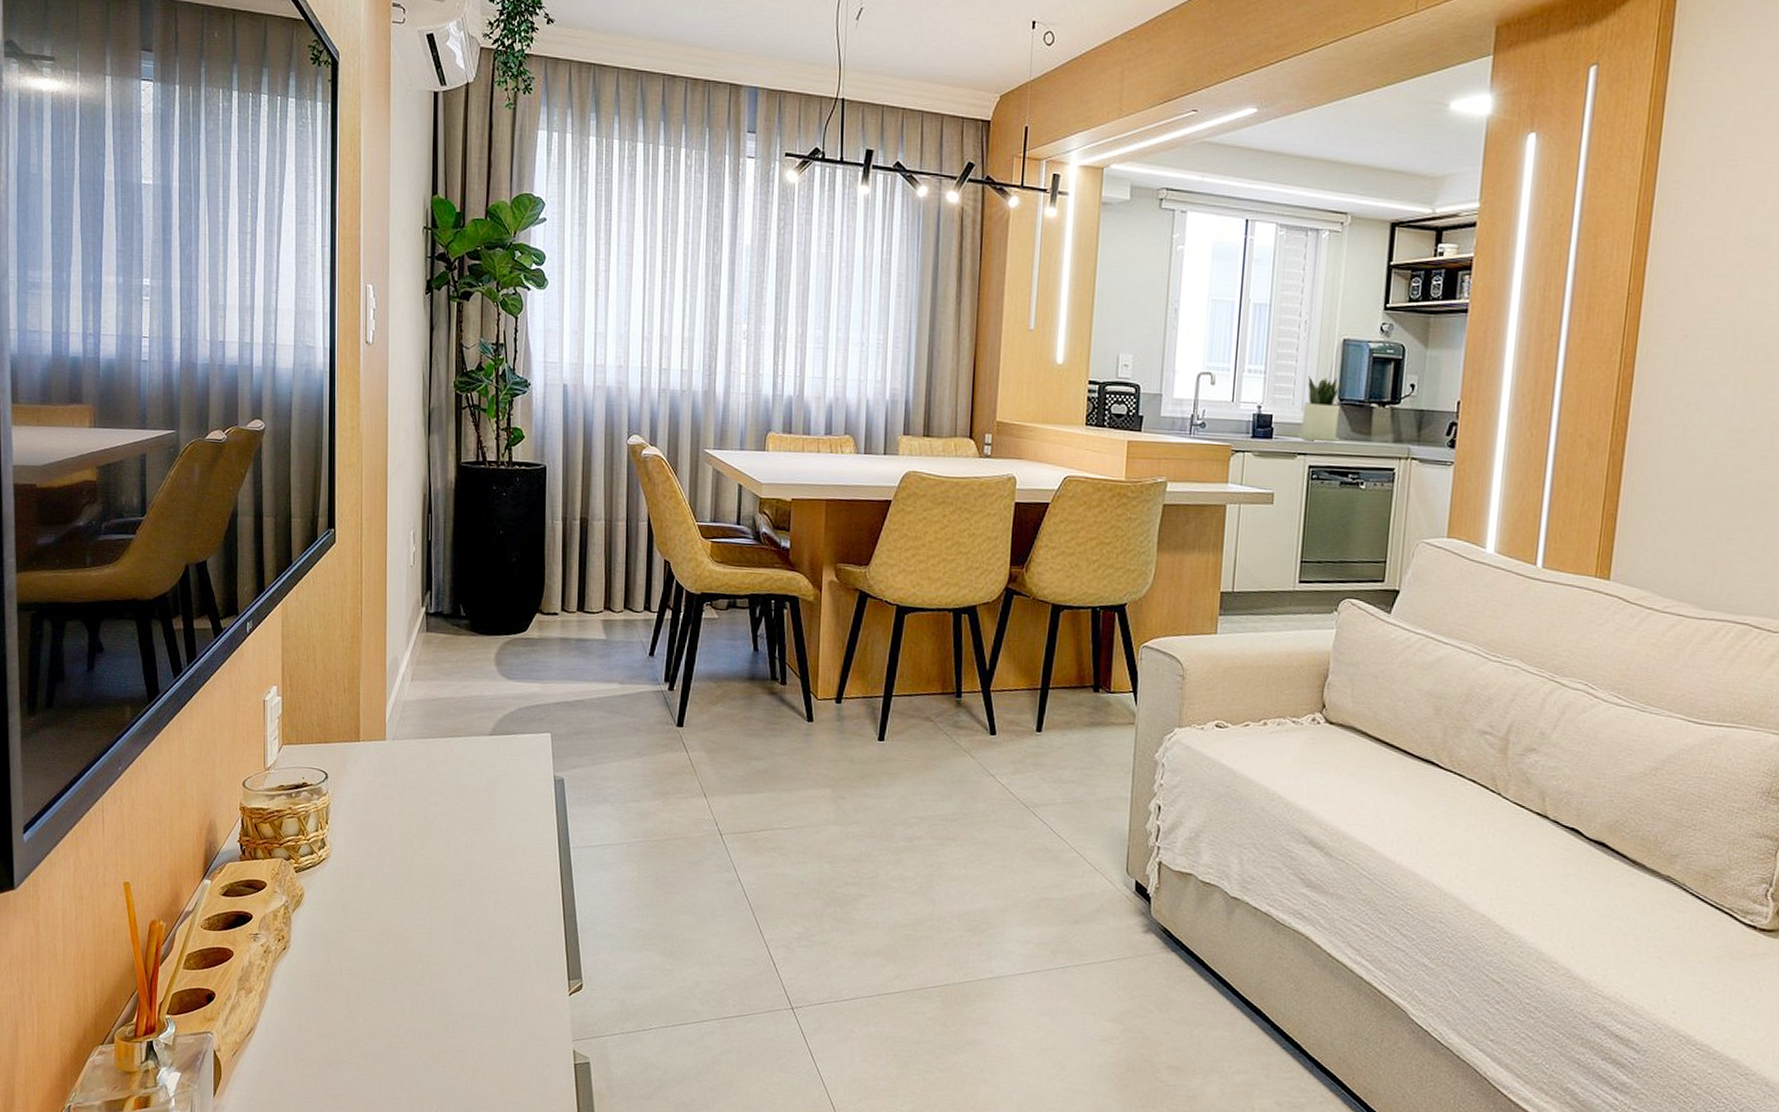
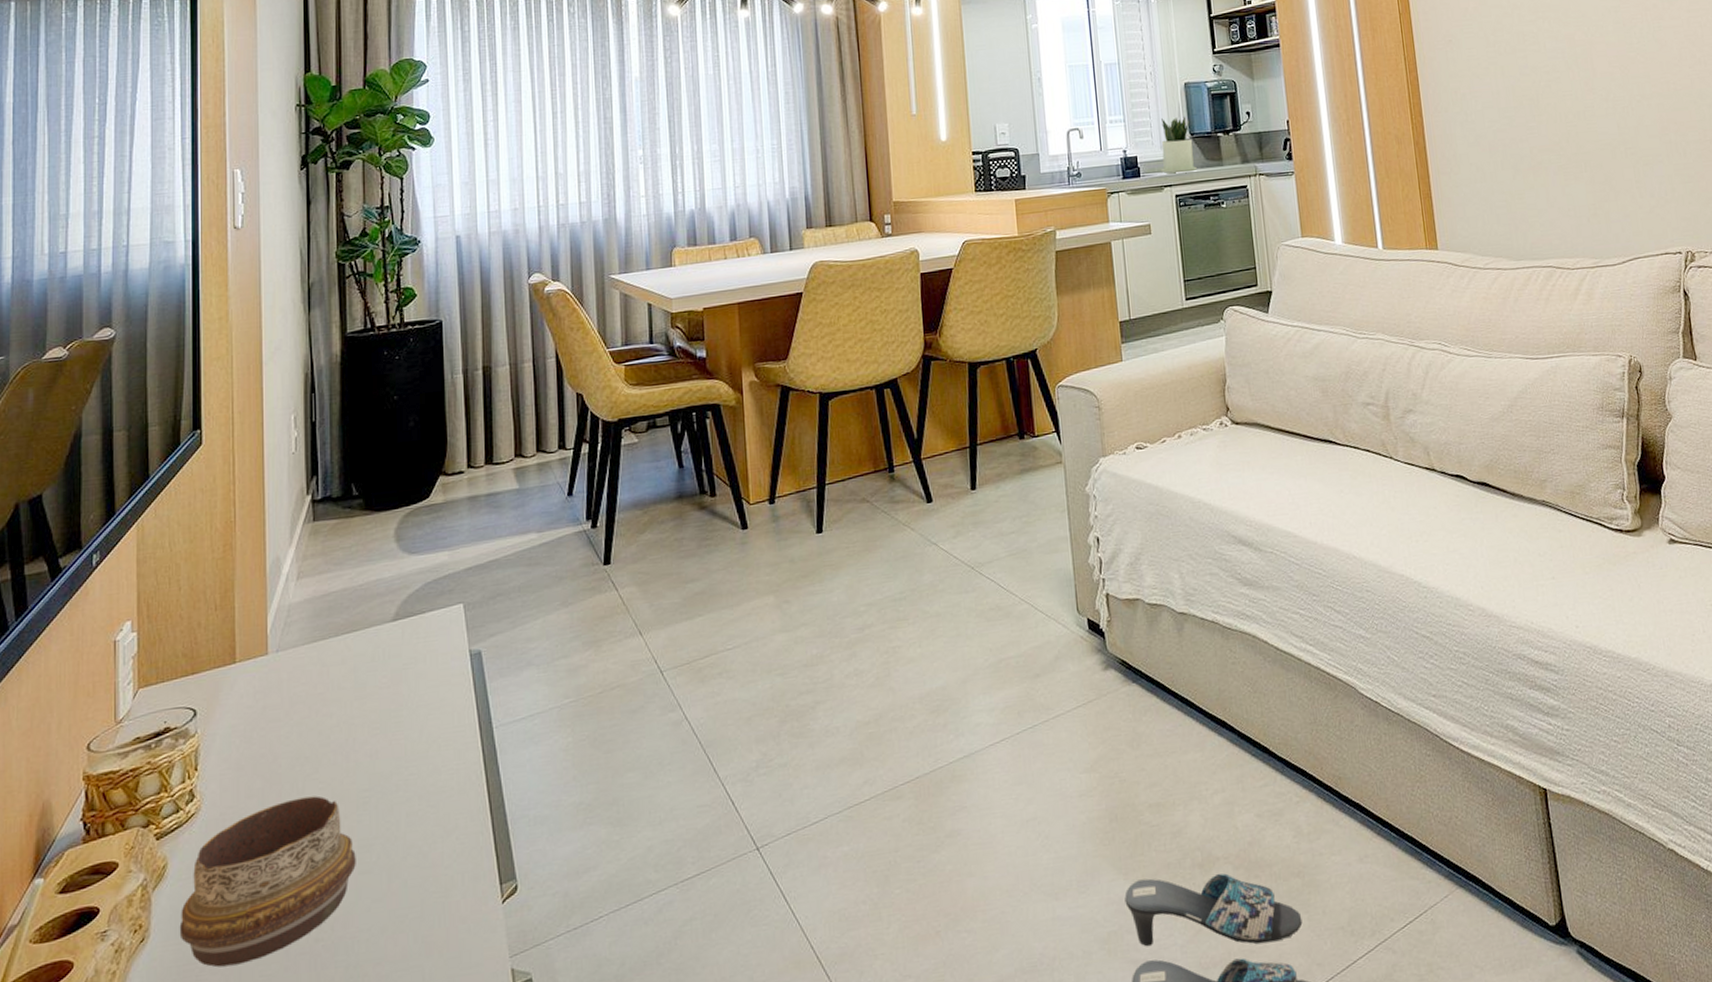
decorative bowl: none [312,866,452,988] -> present [179,796,356,968]

